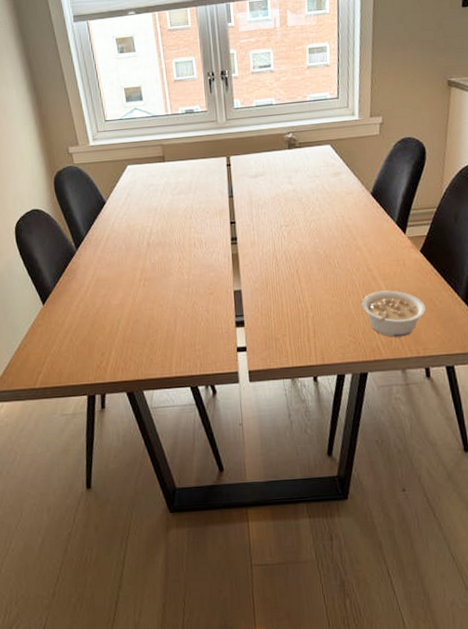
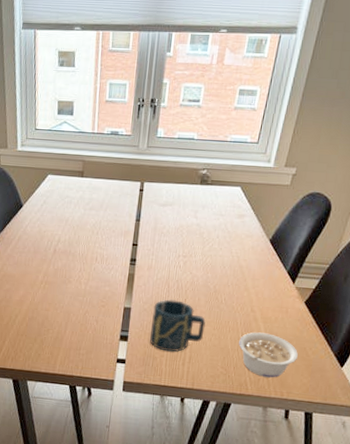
cup: none [265,273,324,330] -> present [150,299,206,352]

